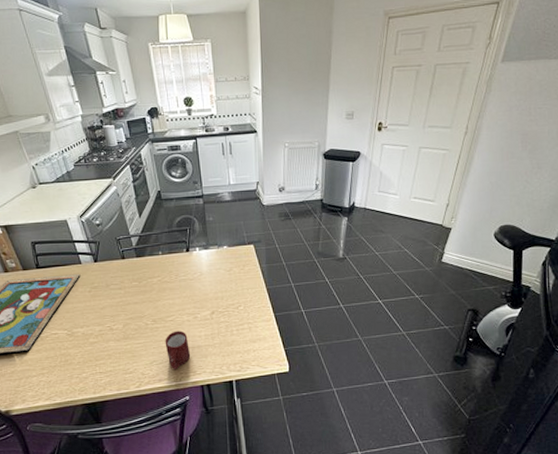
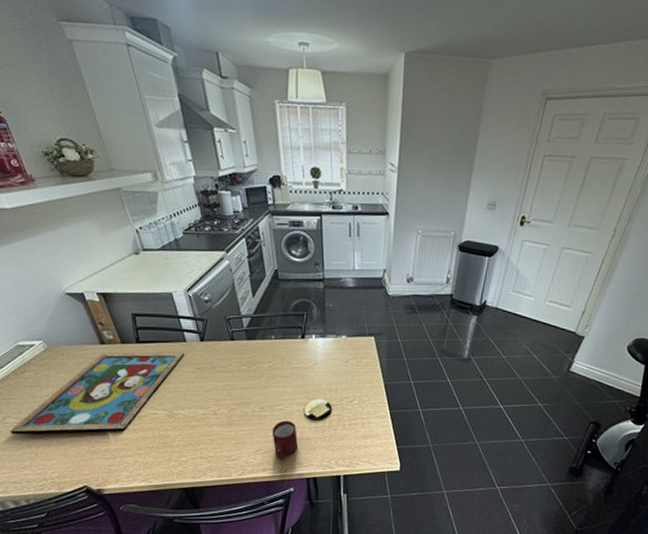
coaster: none [193,308,220,329] -> present [303,399,332,420]

